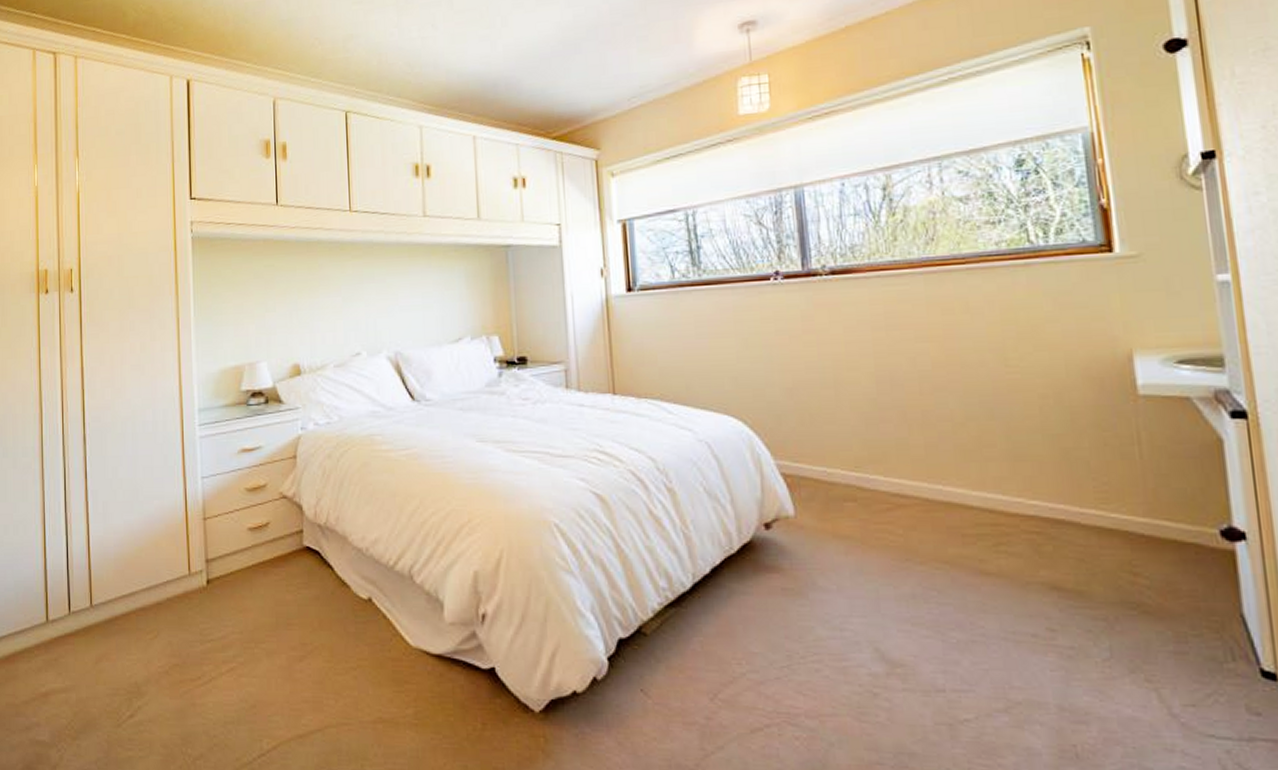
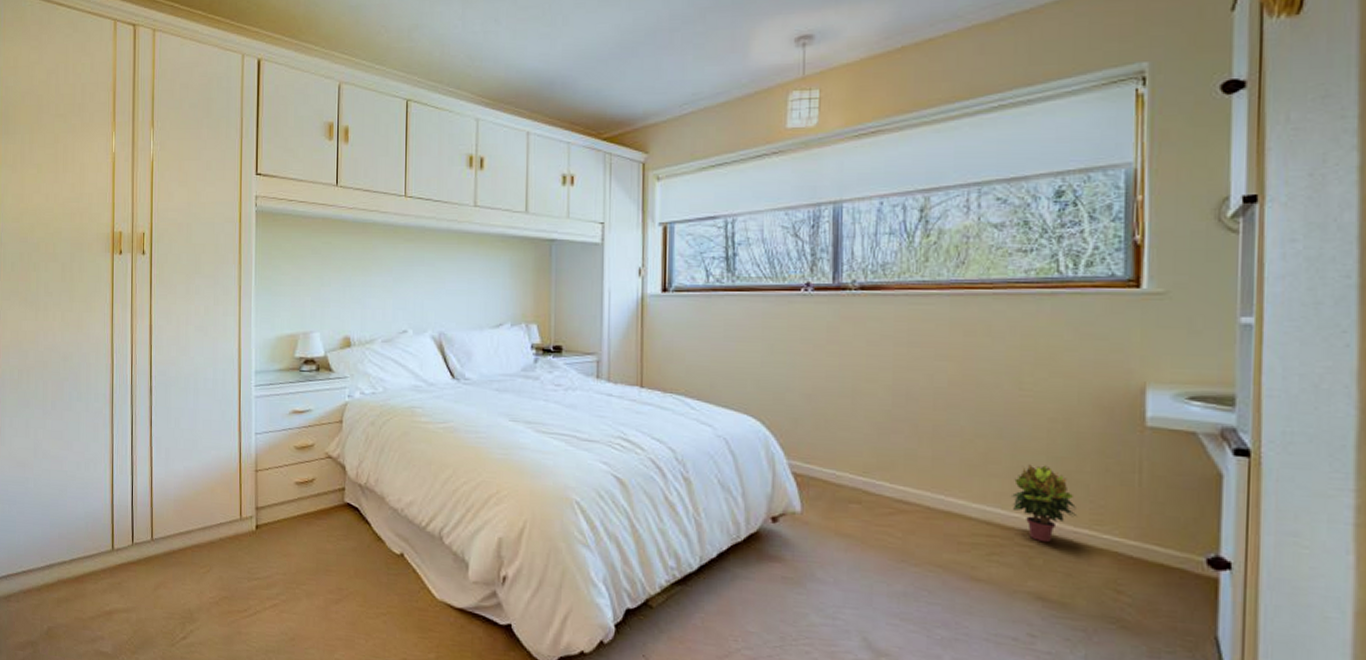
potted plant: none [1010,444,1082,527] -> present [1010,464,1078,543]

